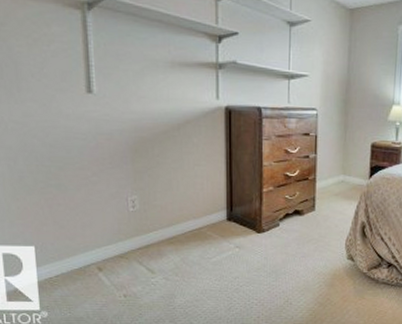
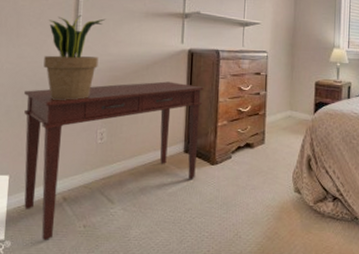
desk: none [36,143,245,311] -> present [23,81,204,241]
potted plant: none [53,64,123,165] -> present [43,15,105,100]

